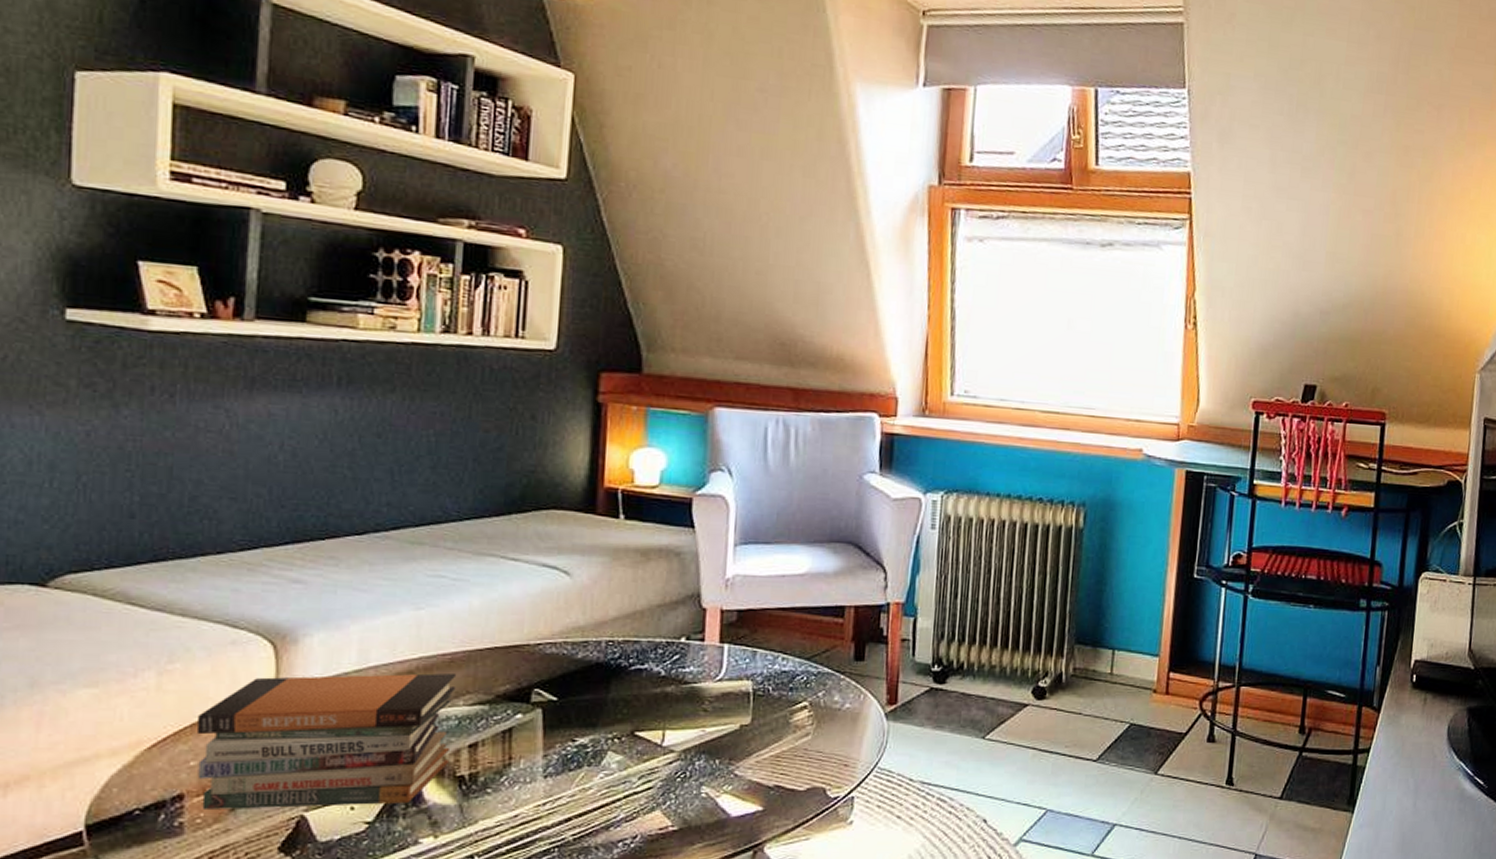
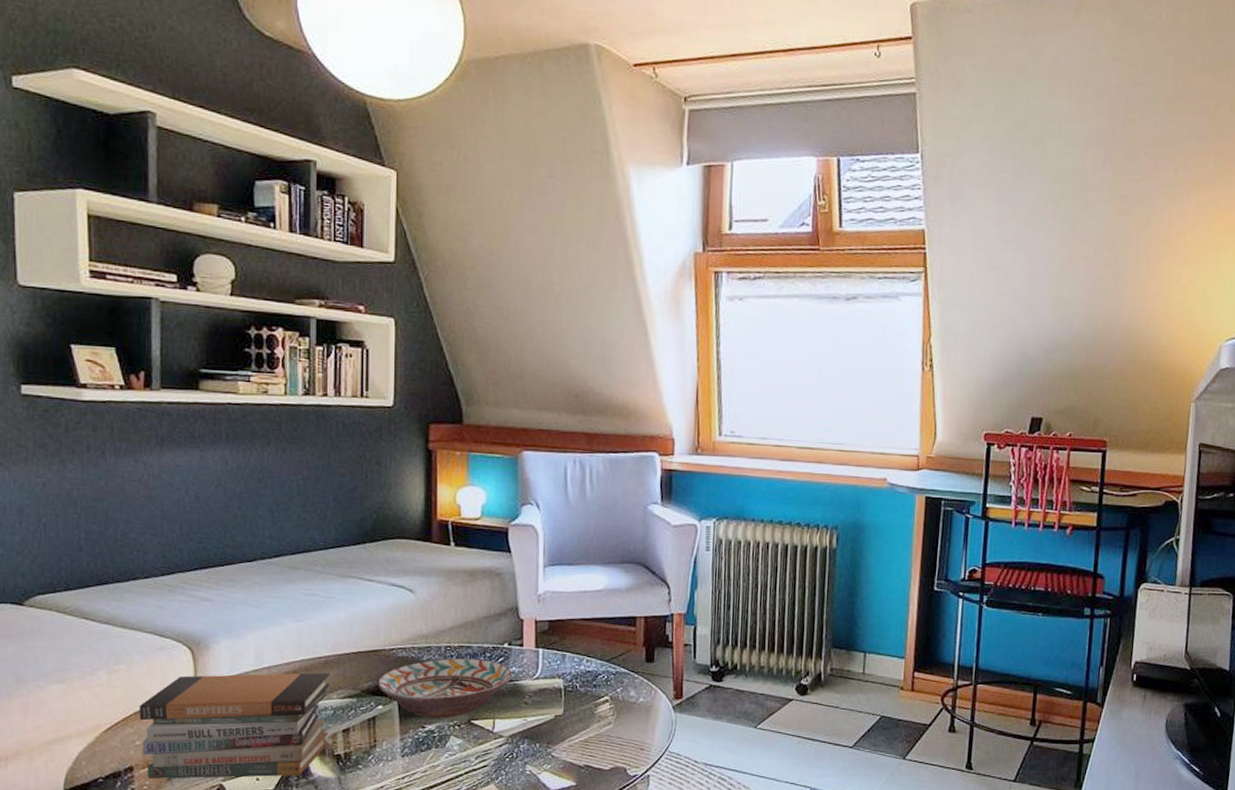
decorative bowl: none [517,655,691,730] -> present [377,658,513,718]

